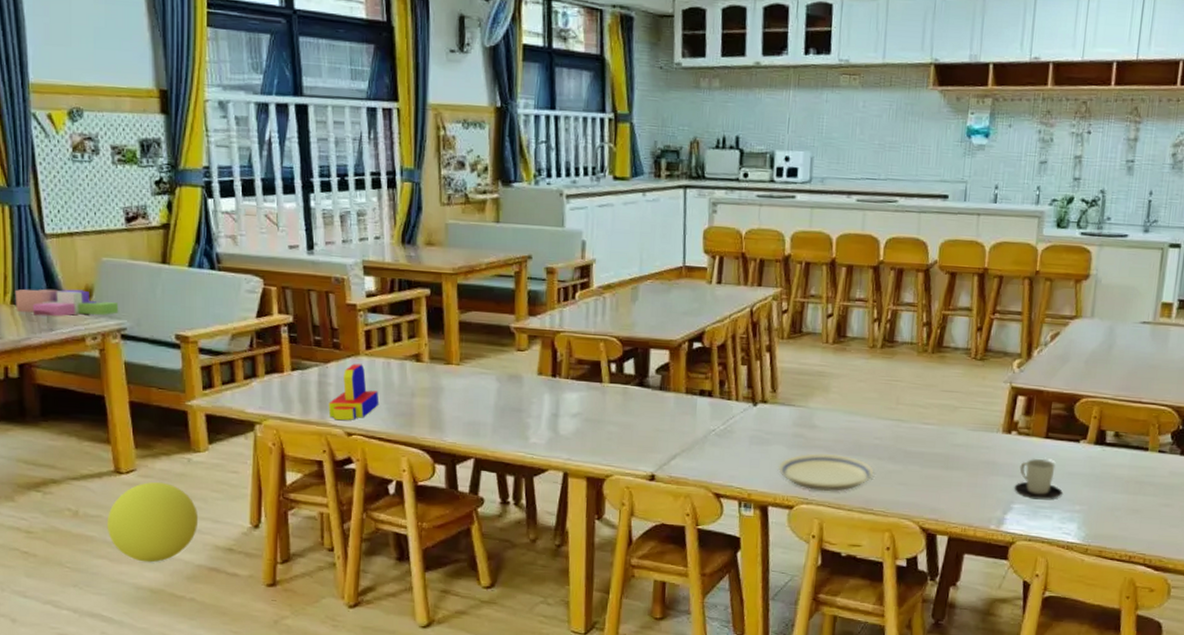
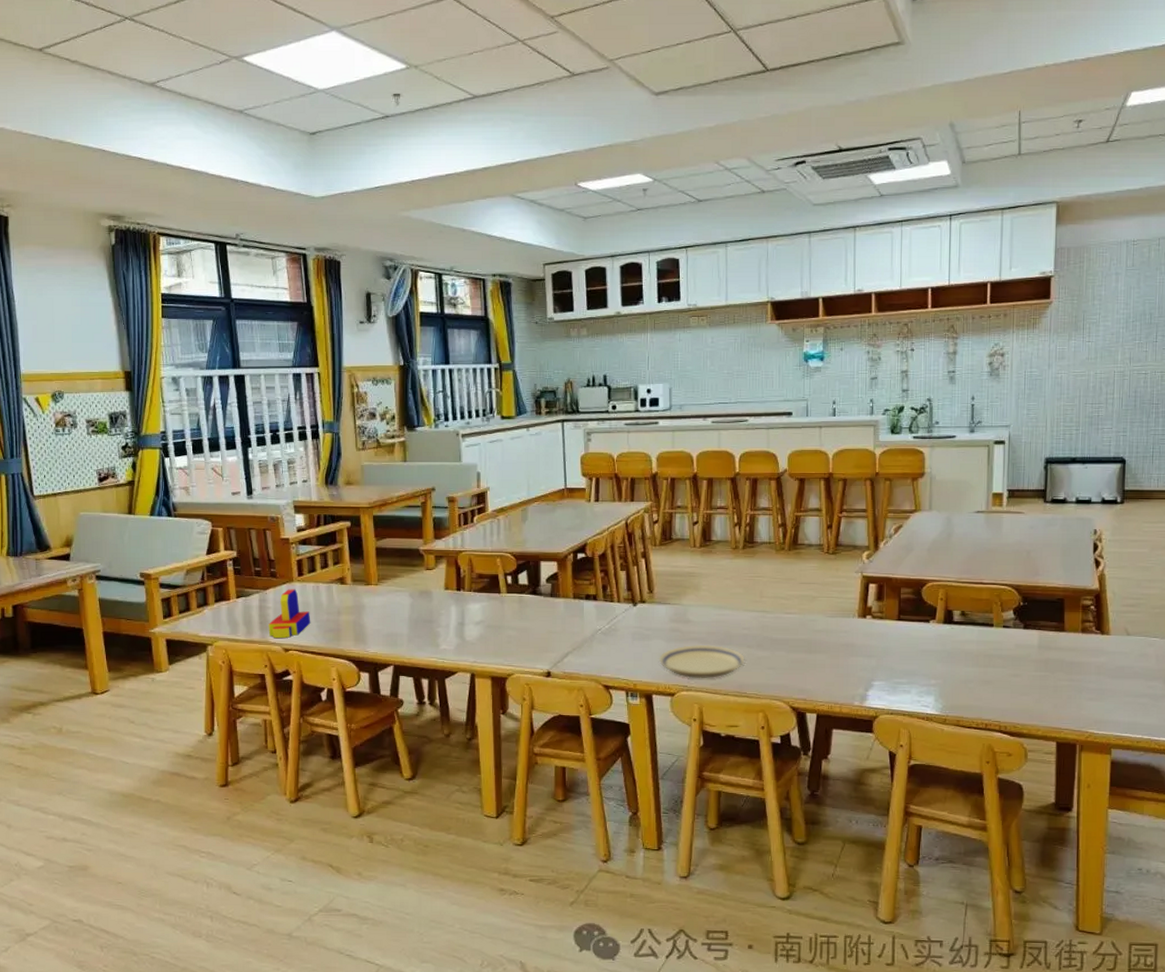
toy blocks: present [14,288,119,317] -> none [9,540,94,564]
ball: present [106,481,199,563] -> none [85,699,162,770]
cup: present [1014,458,1063,499] -> none [873,639,918,675]

